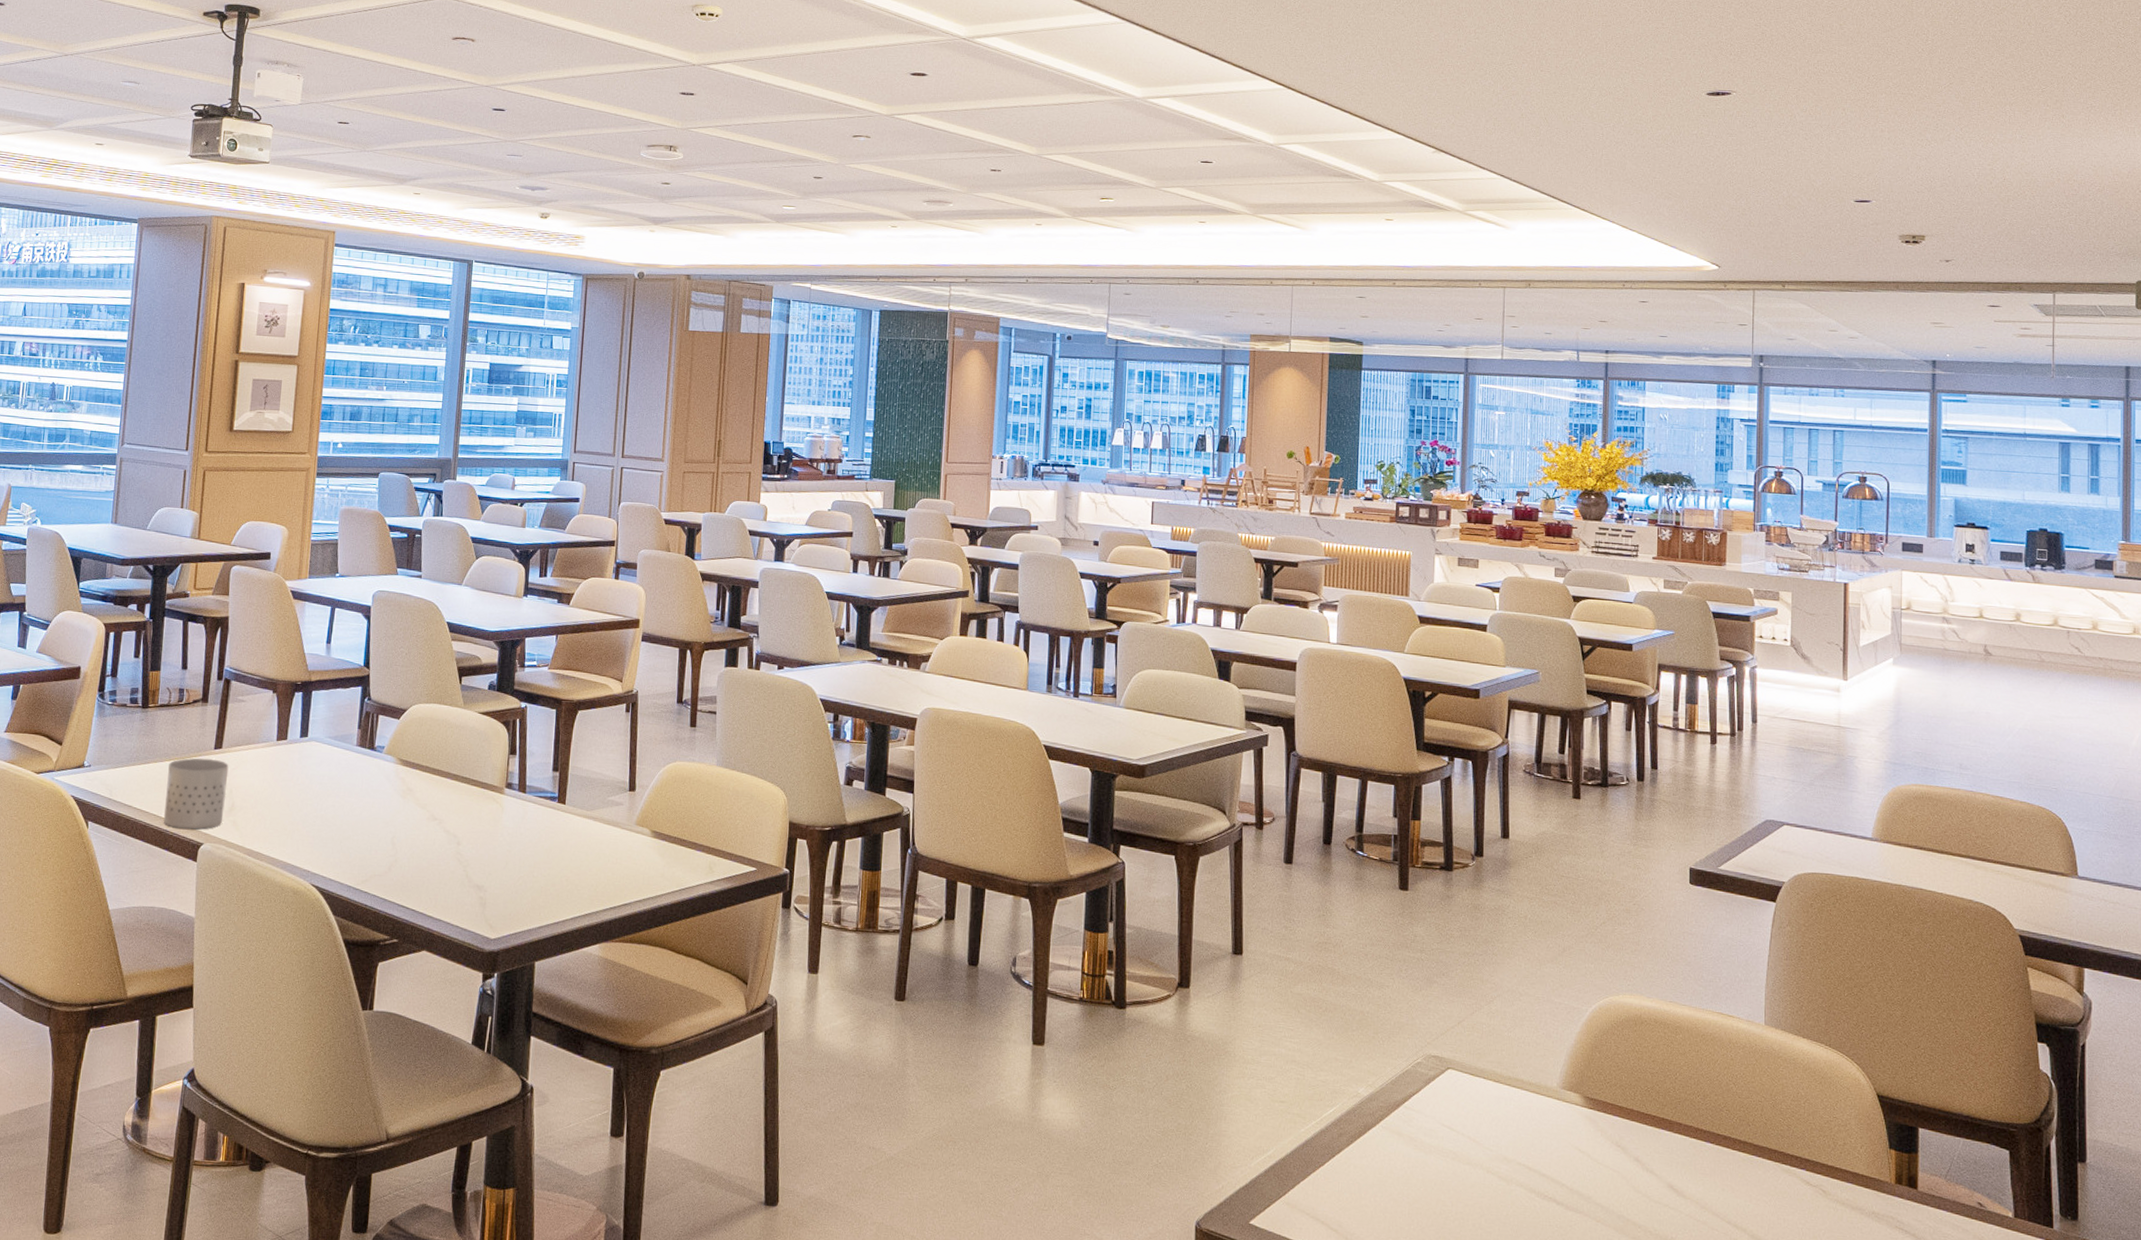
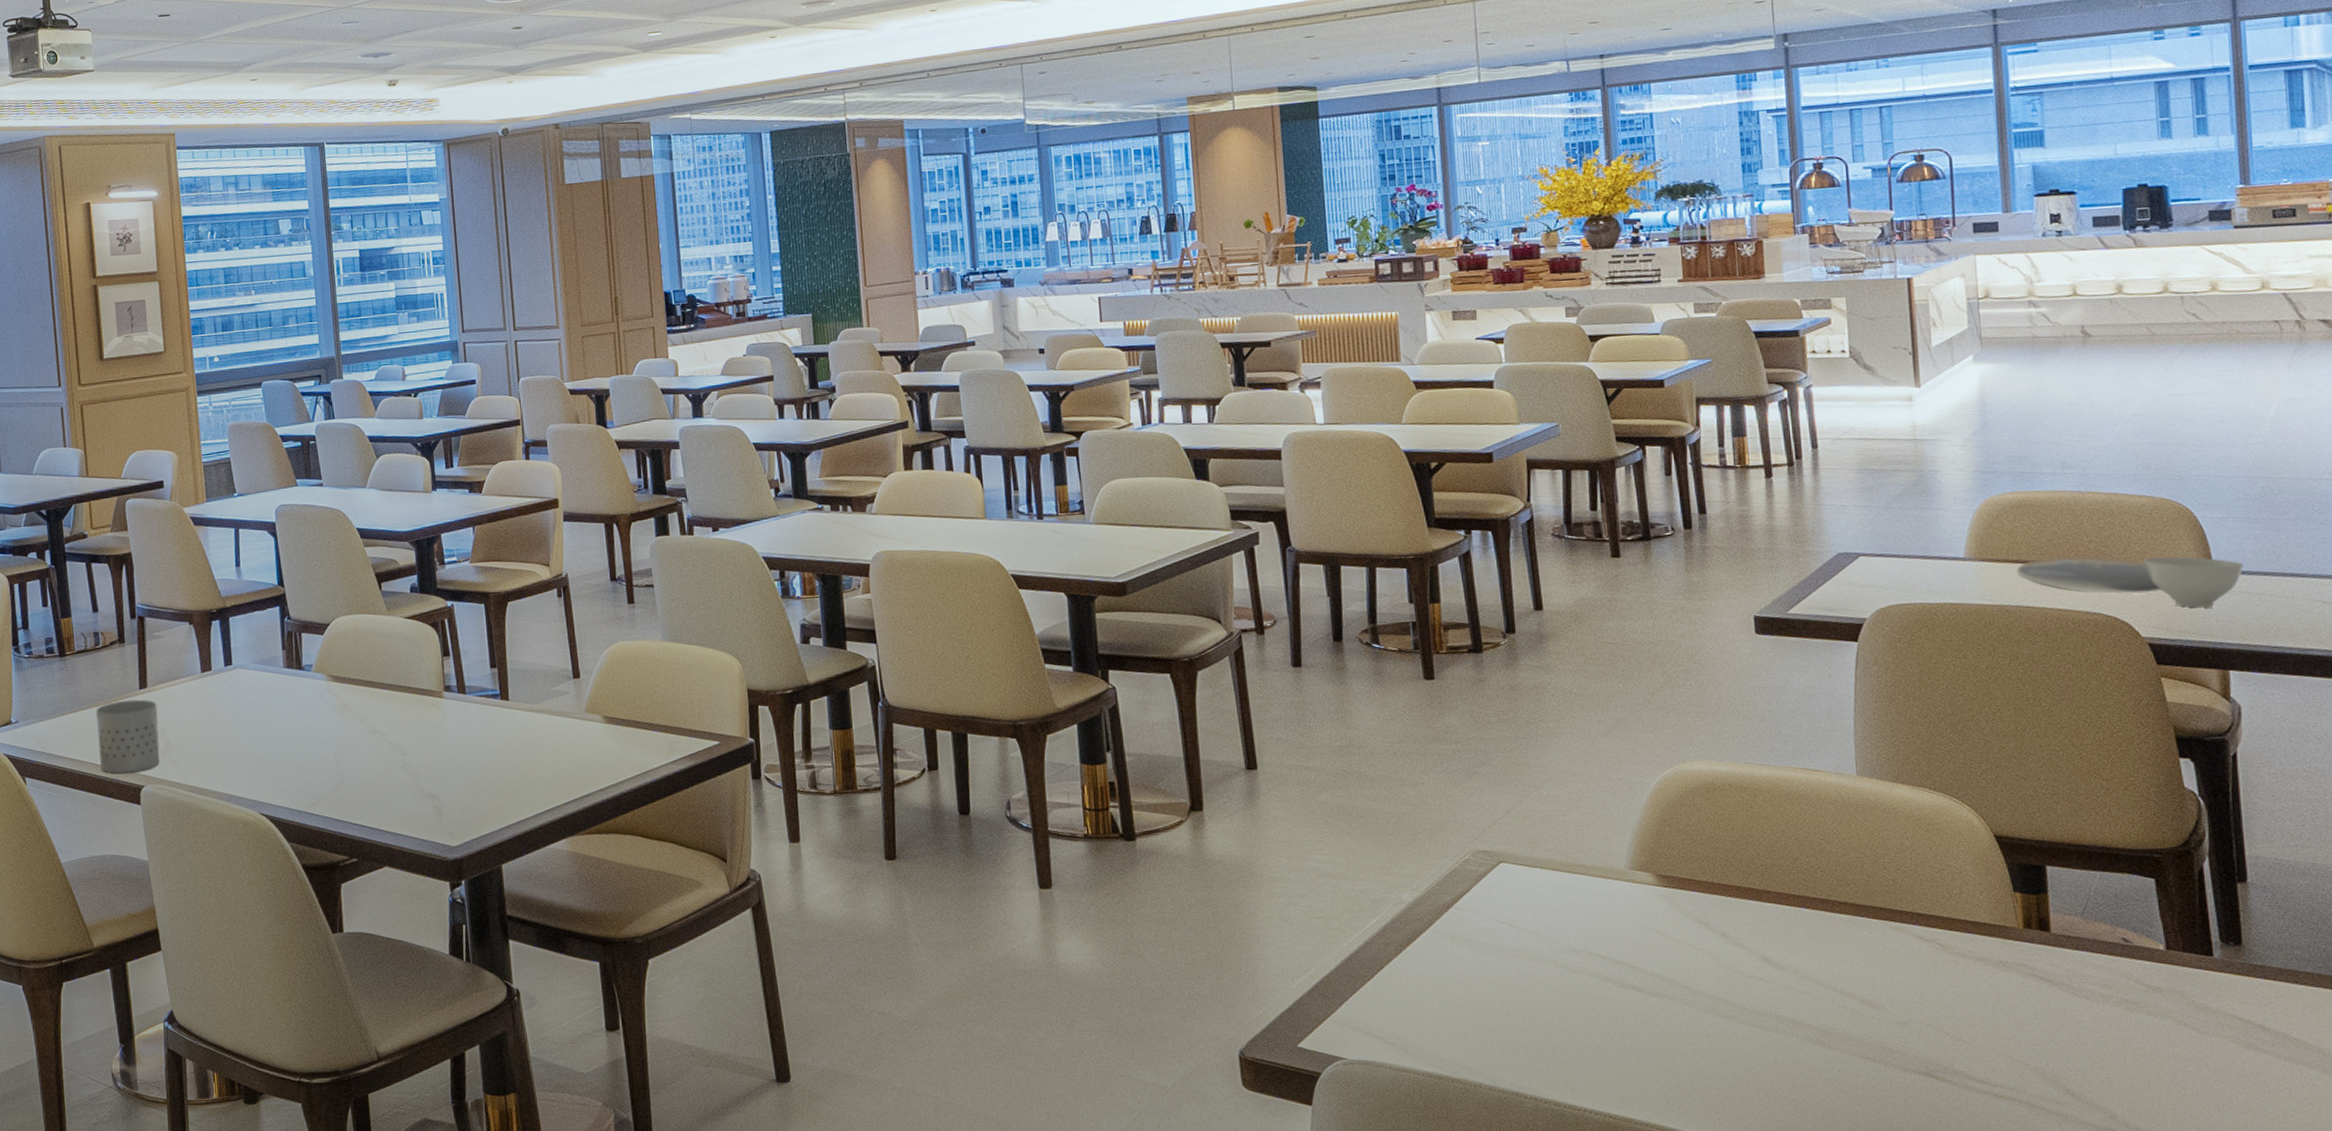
plate: none [1914,847,2034,890] -> present [2016,556,2162,595]
bowl: none [2019,858,2102,909] -> present [2142,556,2244,608]

